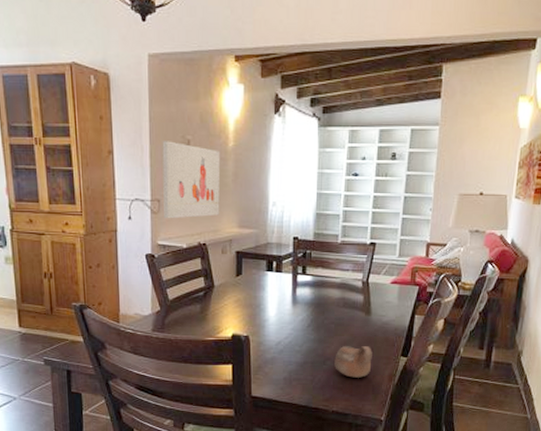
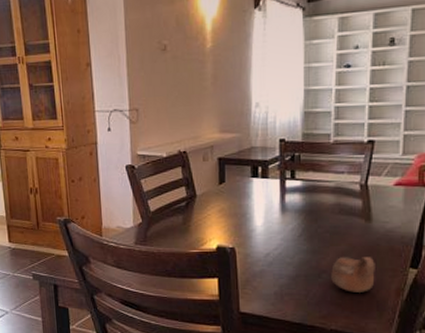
wall art: present [162,141,221,219] -> none [138,48,200,128]

